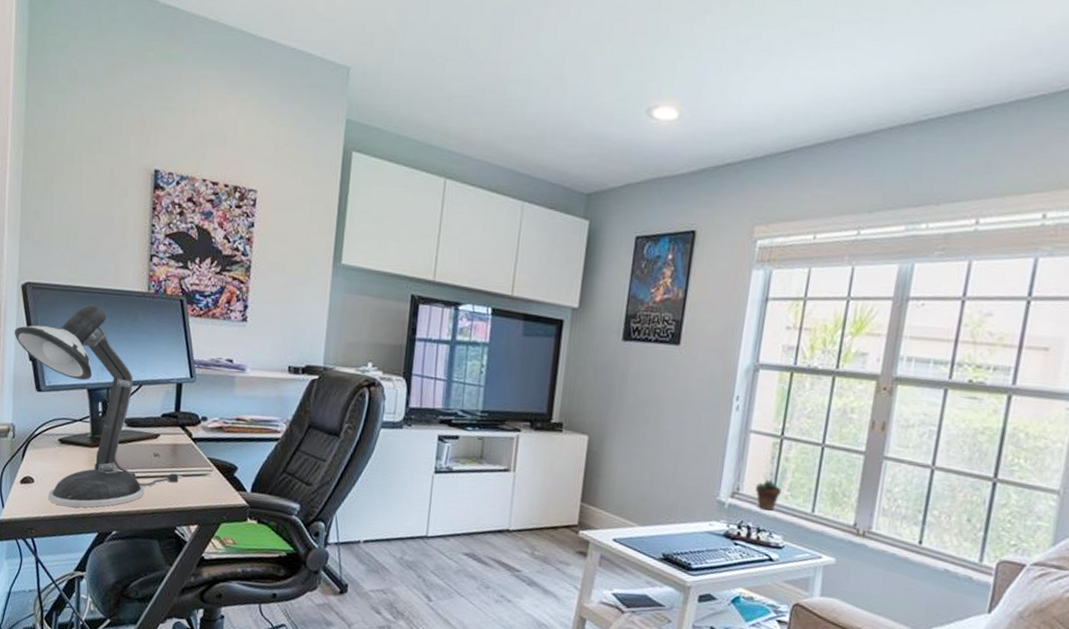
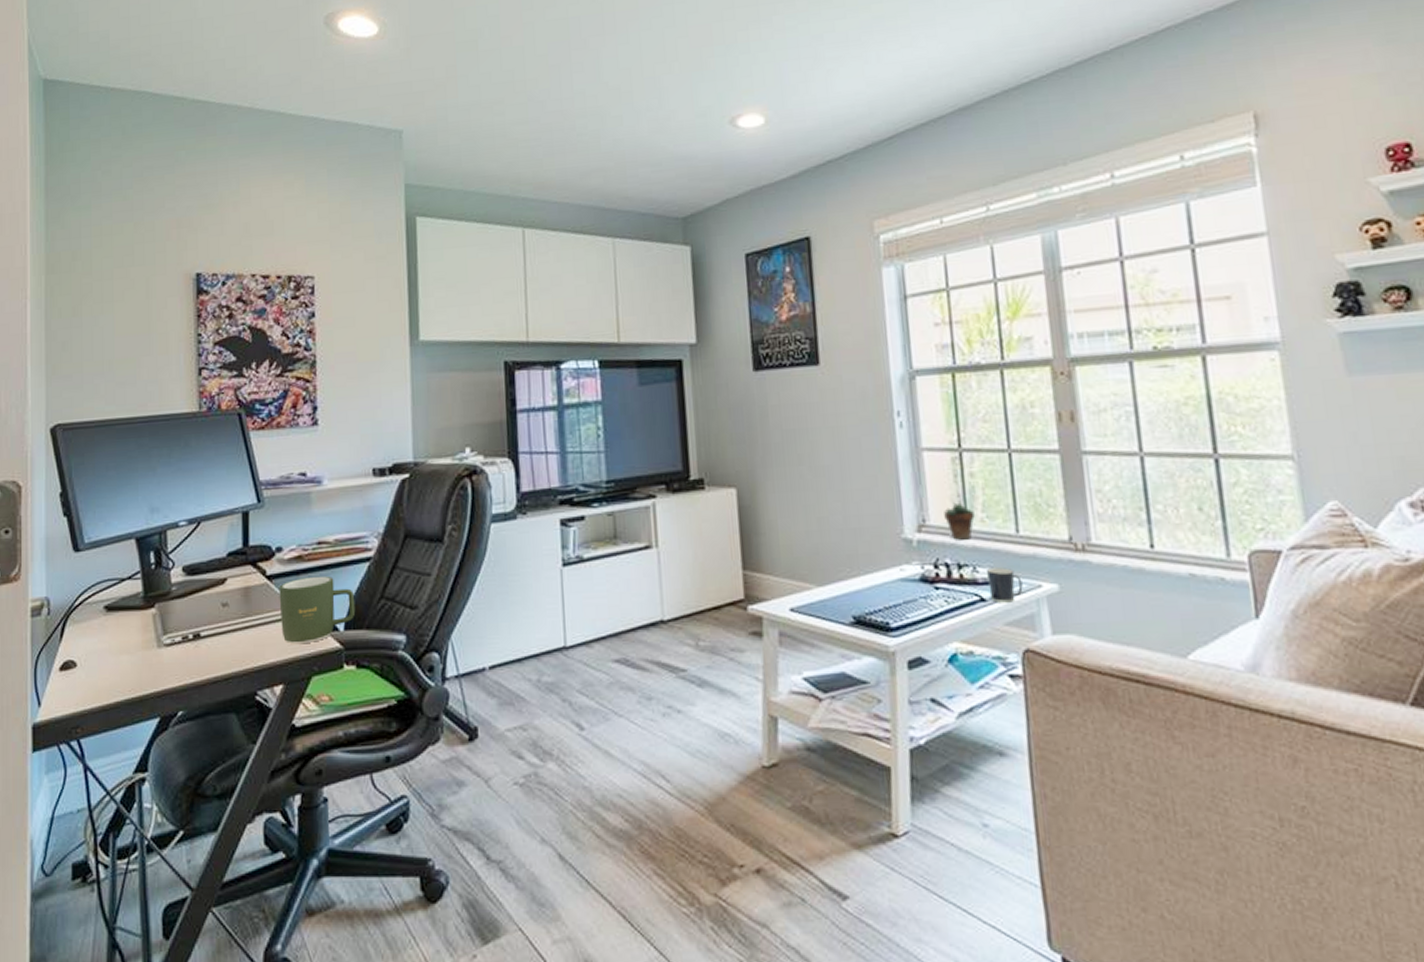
desk lamp: present [14,304,182,508] -> none [43,436,259,691]
mug: none [200,445,263,497] -> present [279,575,356,645]
mug: none [777,536,807,566] -> present [987,567,1023,603]

